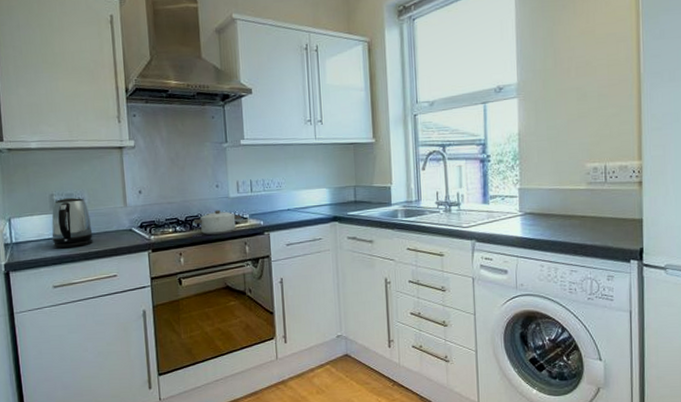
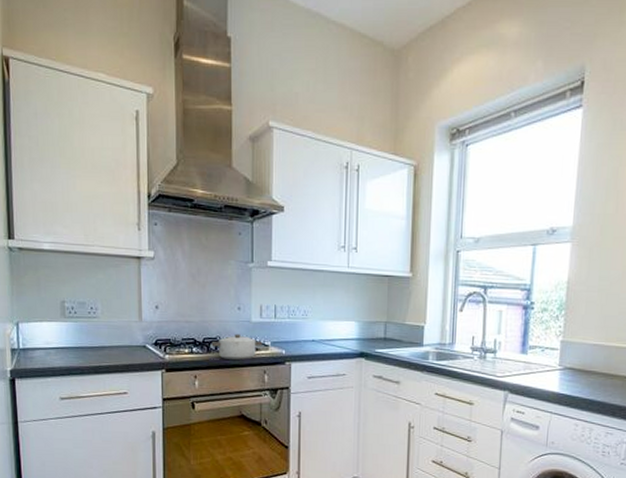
kettle: present [51,197,94,249] -> none [61,306,105,360]

